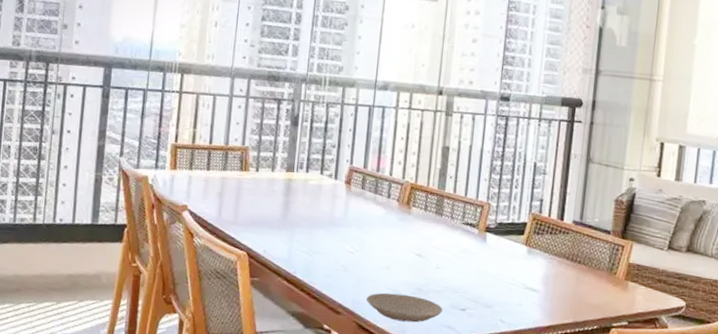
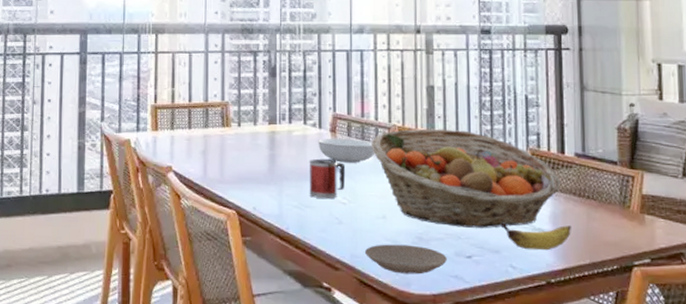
mug: none [319,208,356,248] -> present [309,159,346,199]
serving bowl: none [332,189,386,215] -> present [318,138,375,163]
fruit basket: none [383,186,557,285] -> present [371,129,562,228]
banana: none [496,280,560,309] -> present [500,222,571,251]

